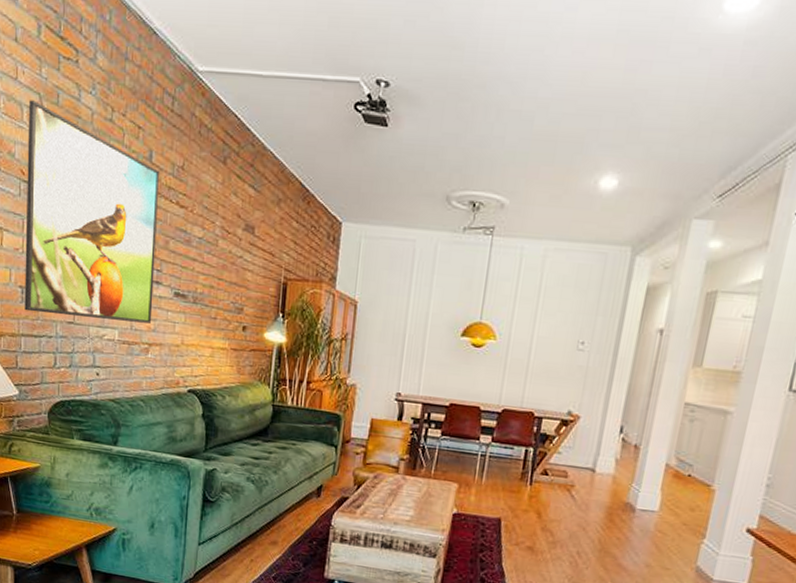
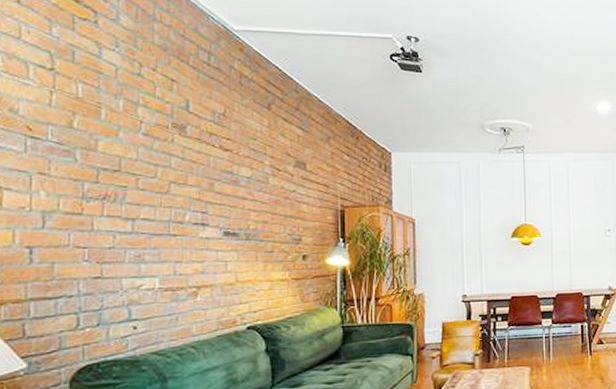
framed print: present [24,100,160,324] -> none [34,58,200,273]

